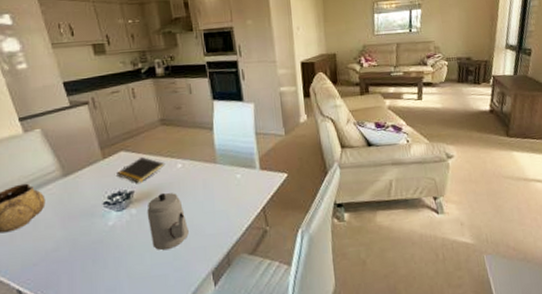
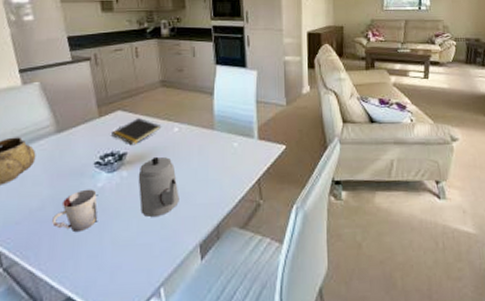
cup: none [69,227,111,270] -> present [52,189,98,233]

